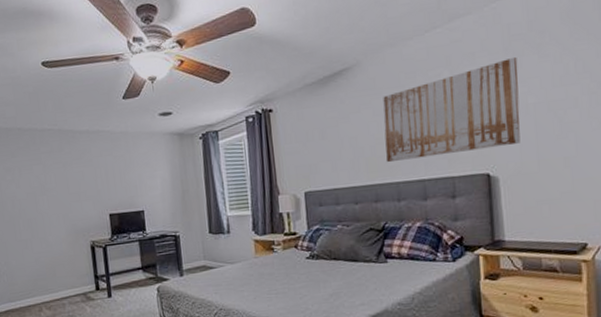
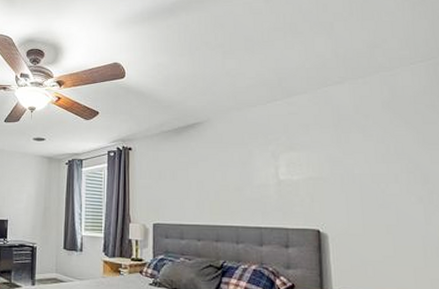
wall art: present [383,56,521,163] -> none [227,133,348,208]

